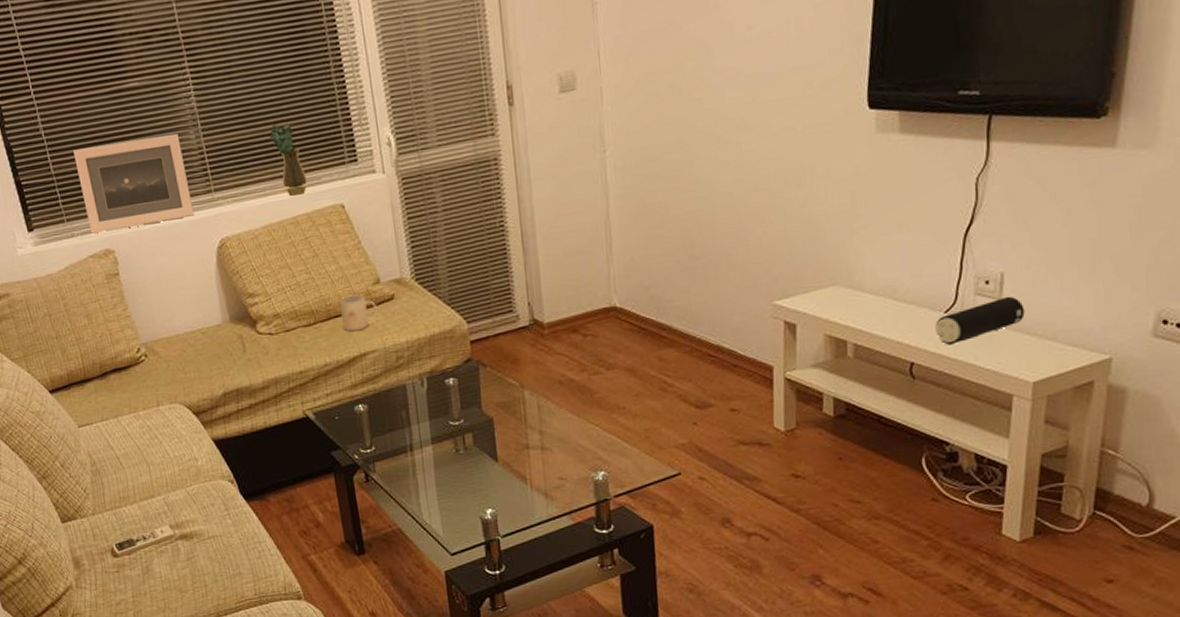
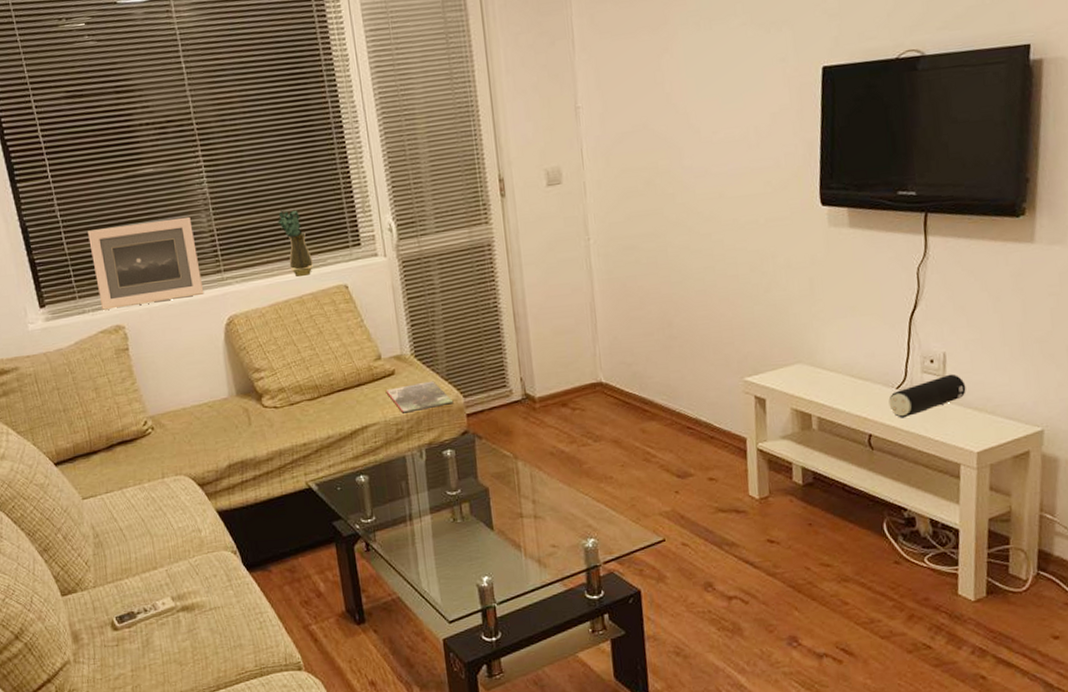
mug: present [339,294,379,332] -> none [342,369,380,405]
magazine: none [384,305,457,340] -> present [385,381,454,413]

